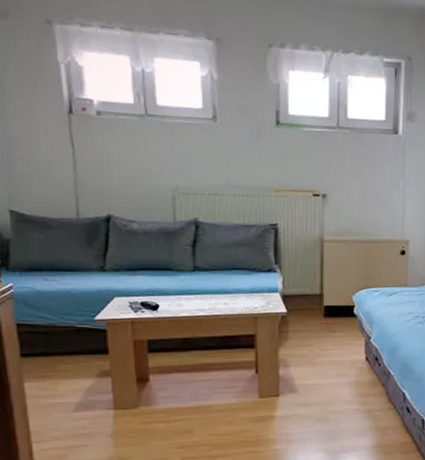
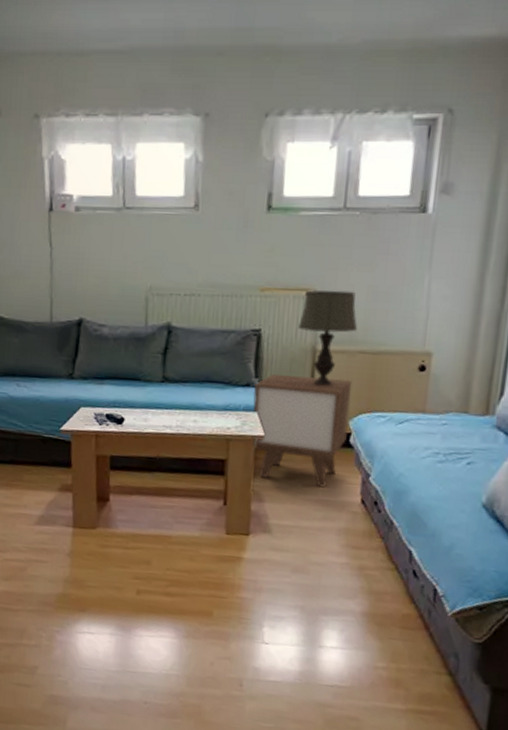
nightstand: none [274,260,353,351] -> present [252,373,353,488]
table lamp: none [308,192,354,269] -> present [298,290,358,386]

